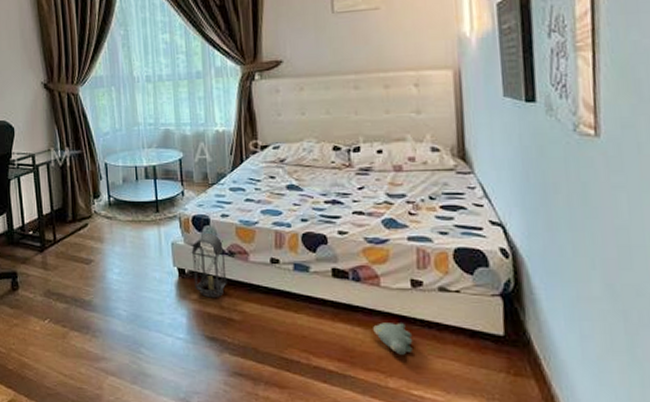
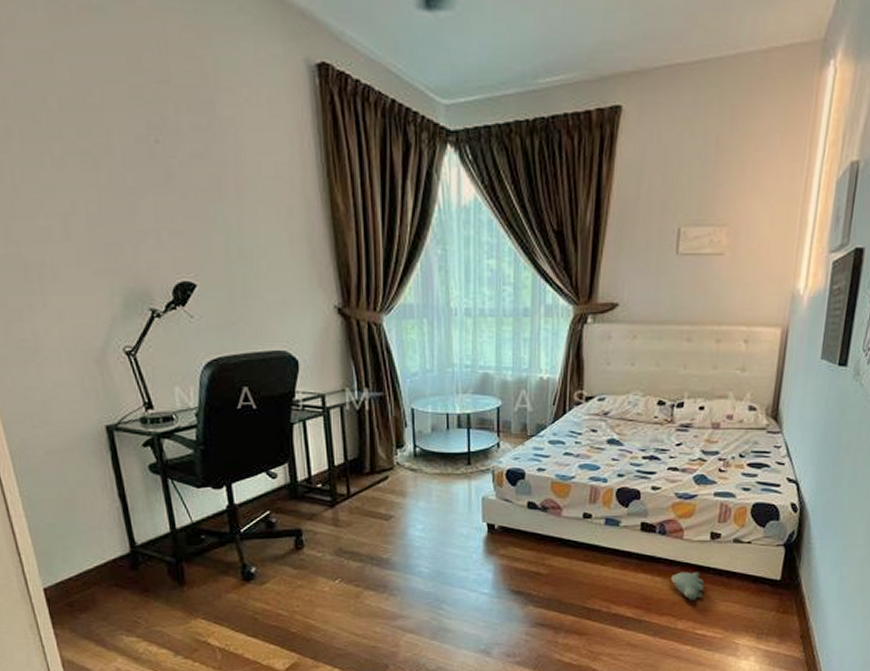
lantern: present [190,213,227,298] -> none [501,466,540,553]

